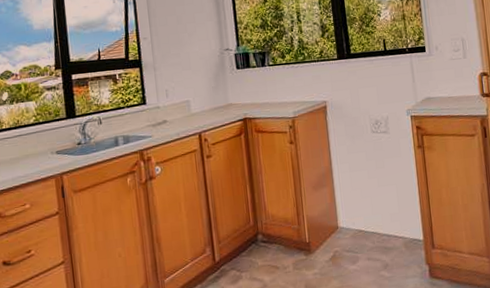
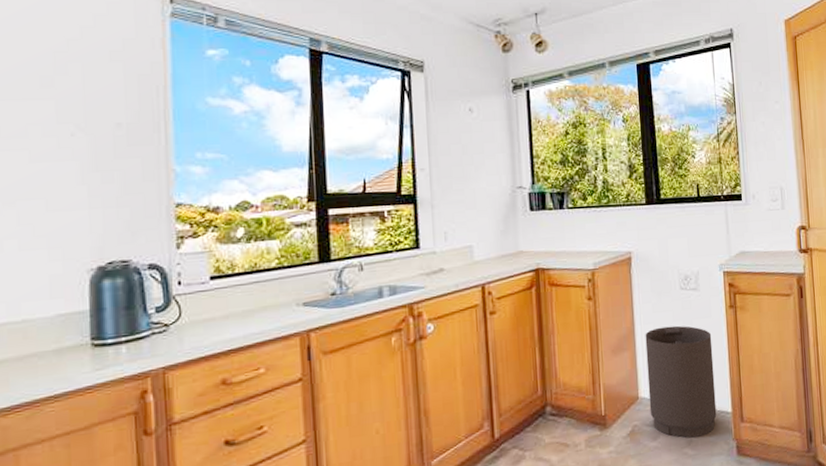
trash can: none [341,164,410,263] -> present [645,325,717,438]

